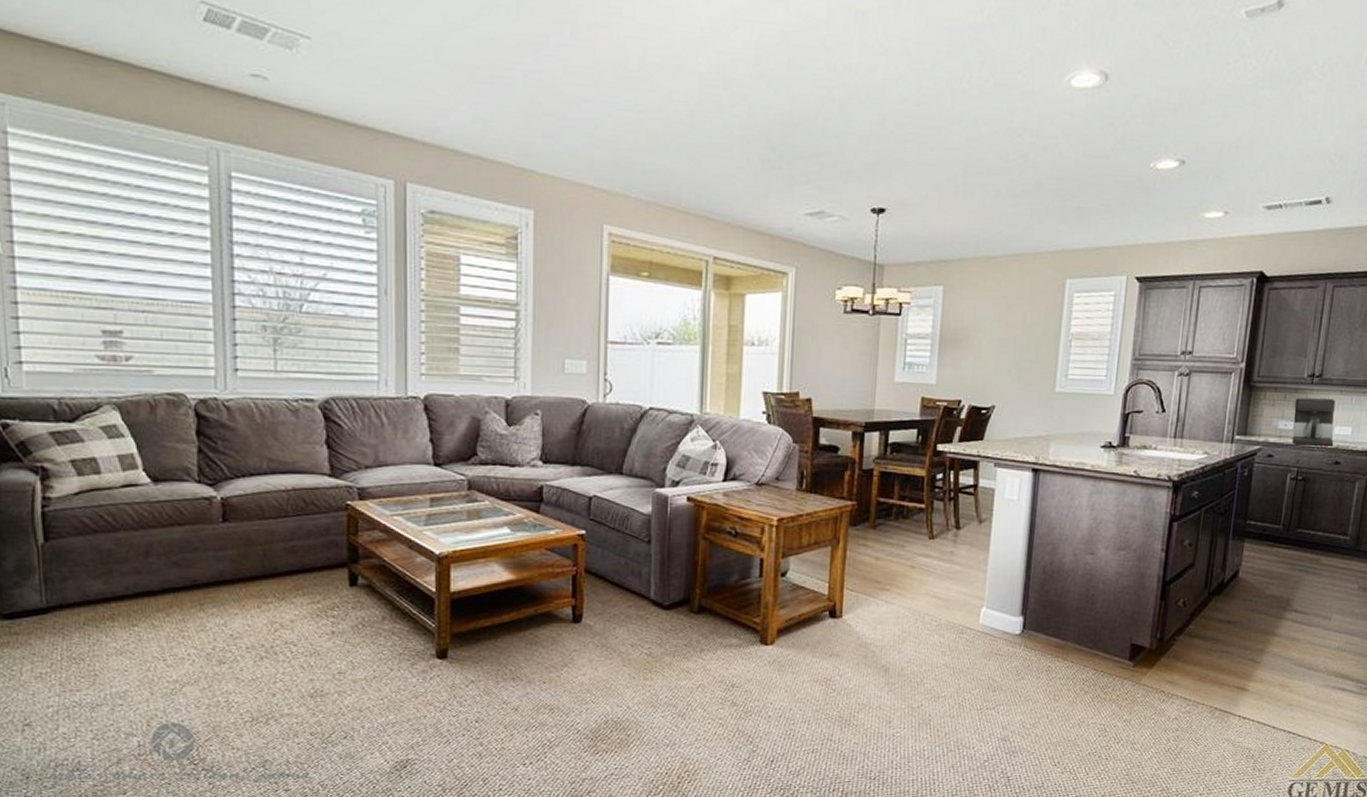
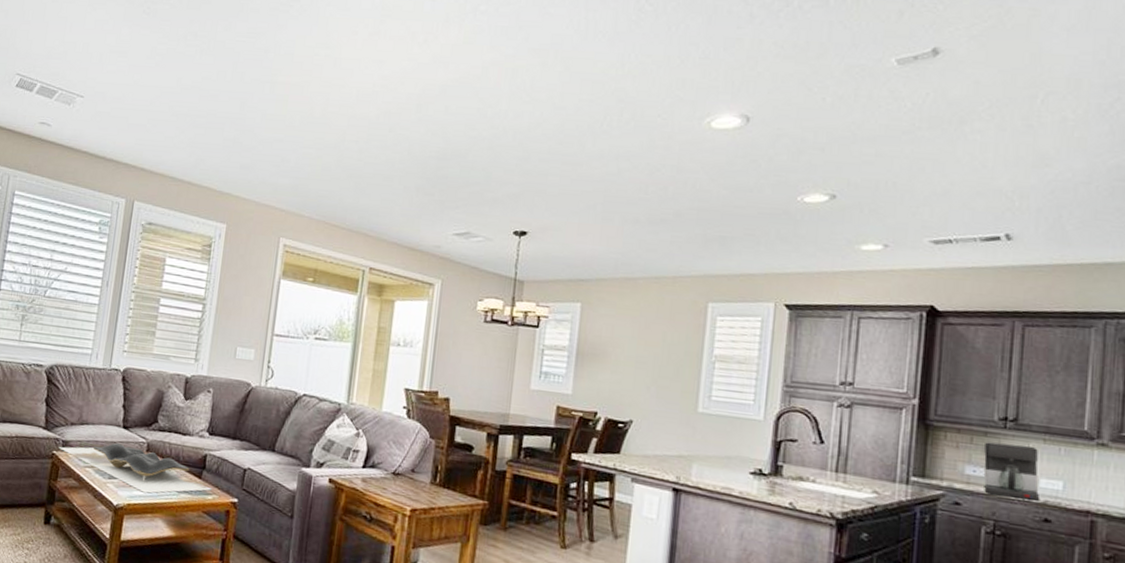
throw blanket: none [353,484,554,536] -> present [58,443,212,494]

